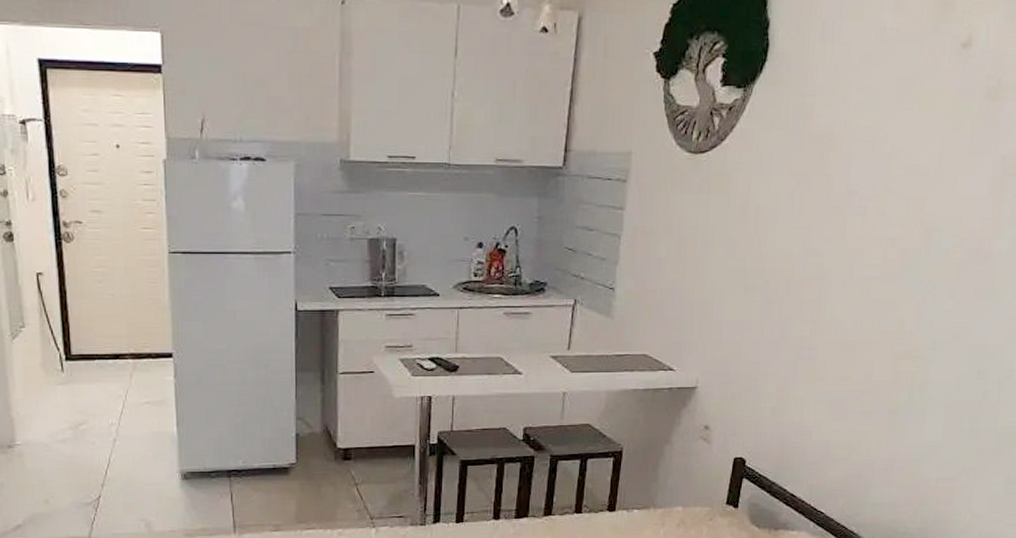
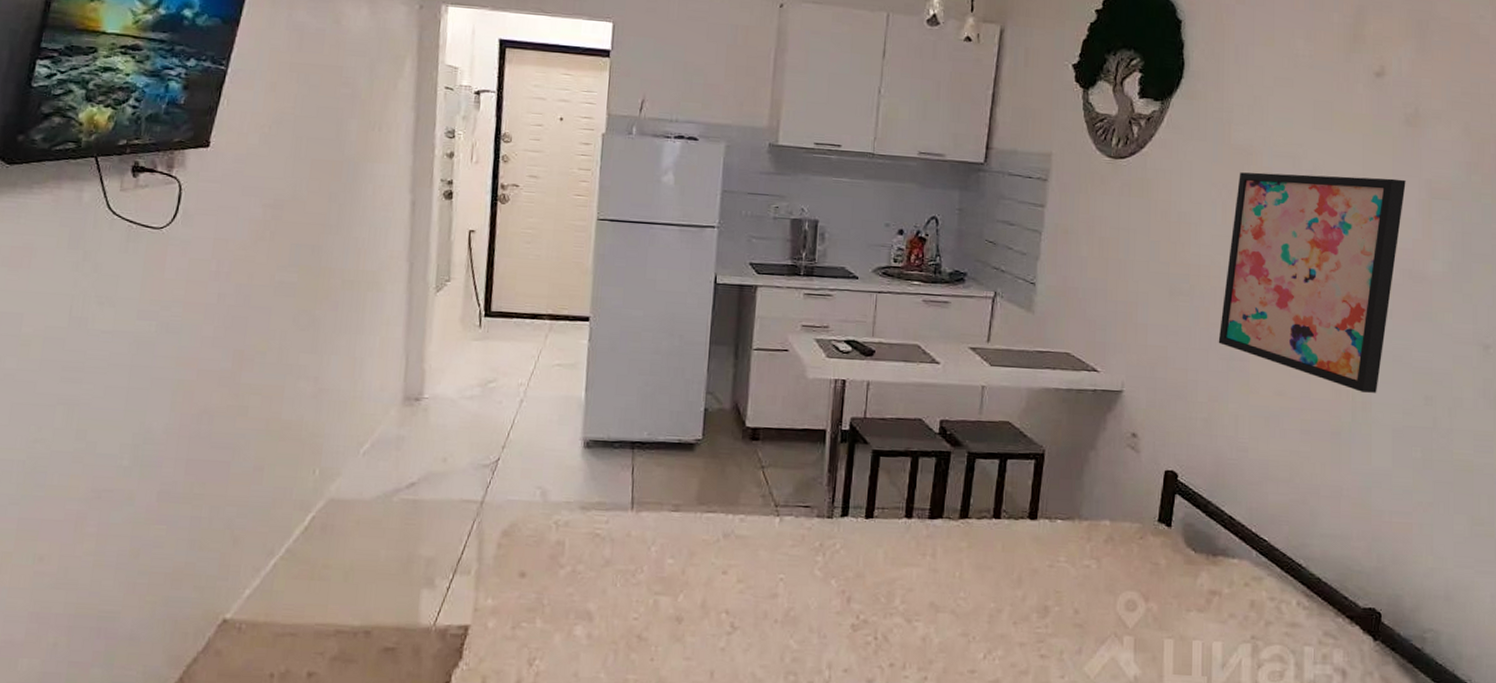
wall art: none [789,157,981,371] -> present [1218,172,1406,393]

